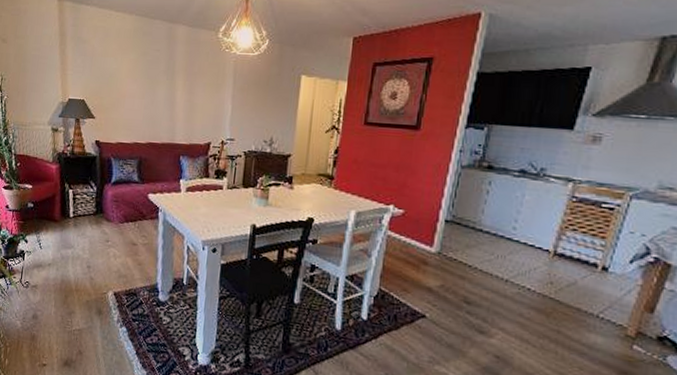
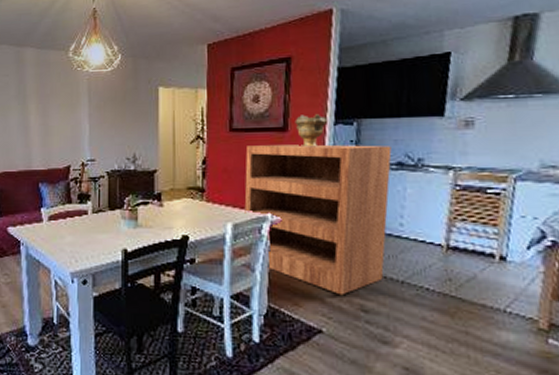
bookshelf: none [368,140,517,287] -> present [244,144,392,296]
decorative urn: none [427,115,461,148] -> present [294,114,329,147]

